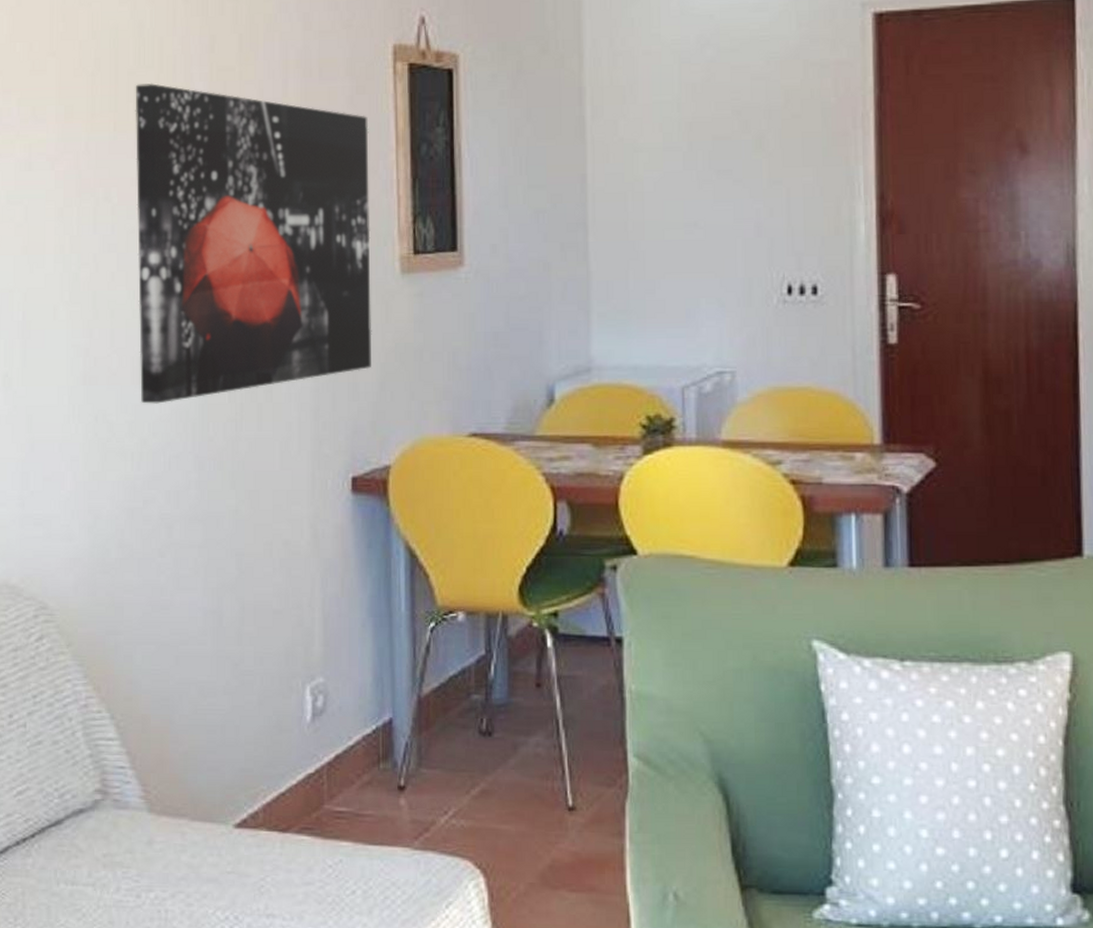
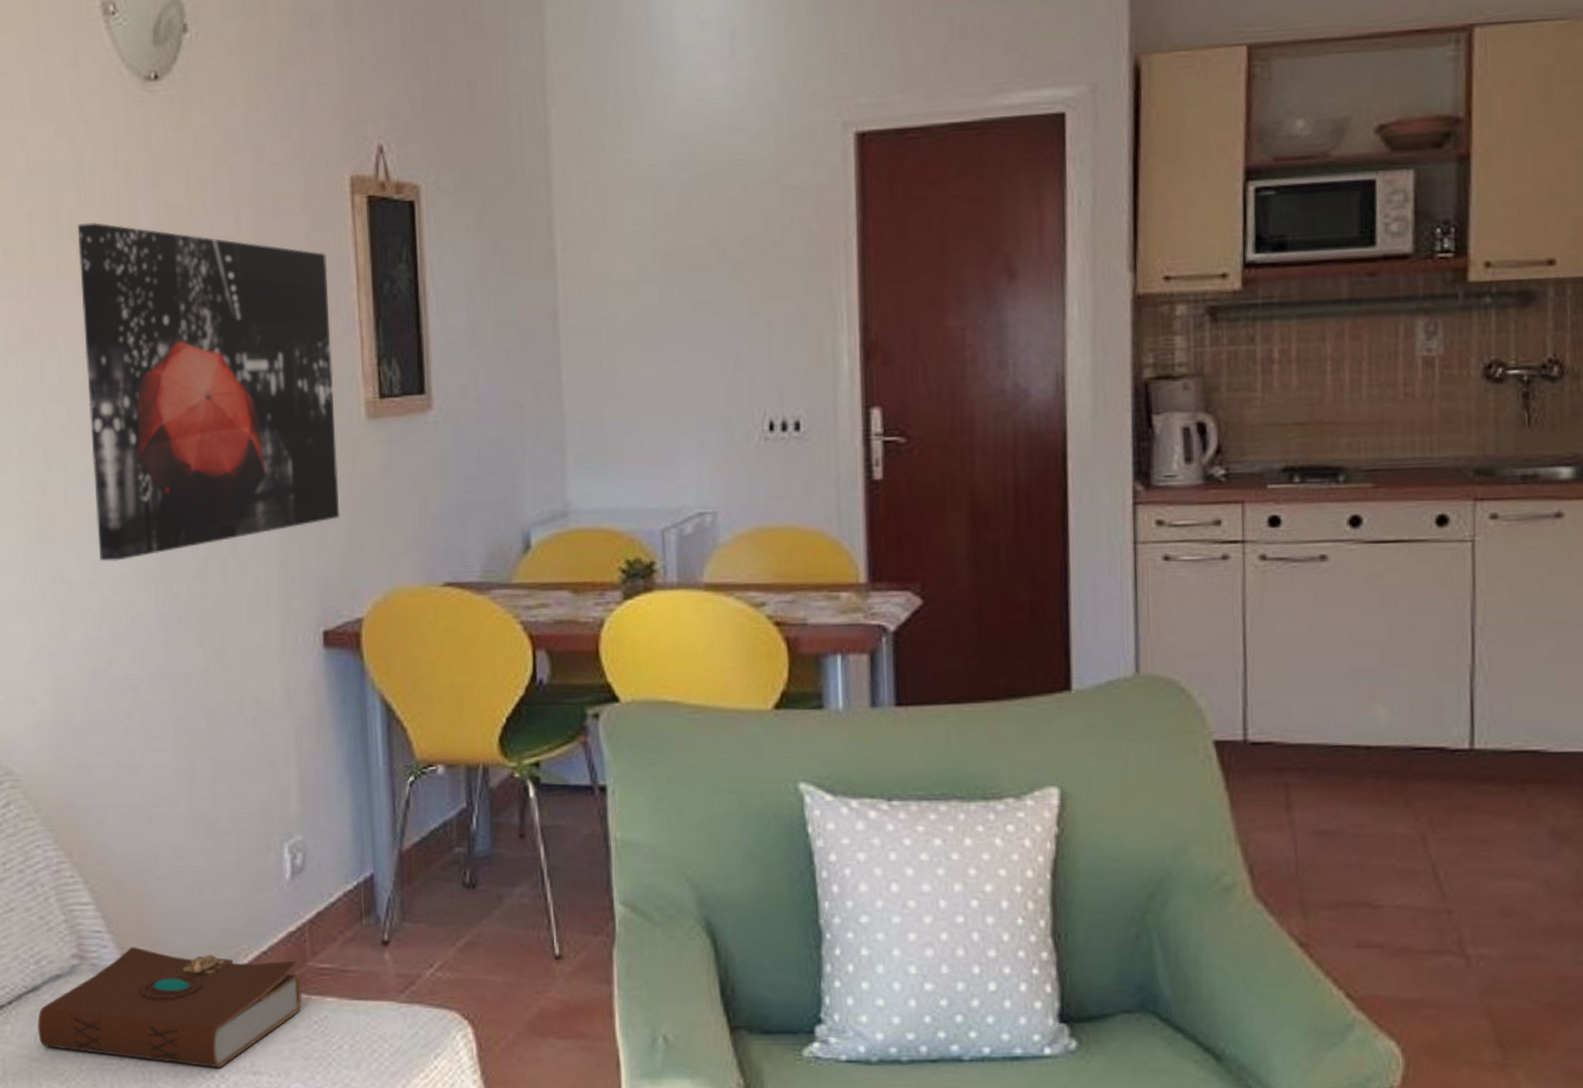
book: none [58,783,318,910] -> present [38,946,302,1068]

